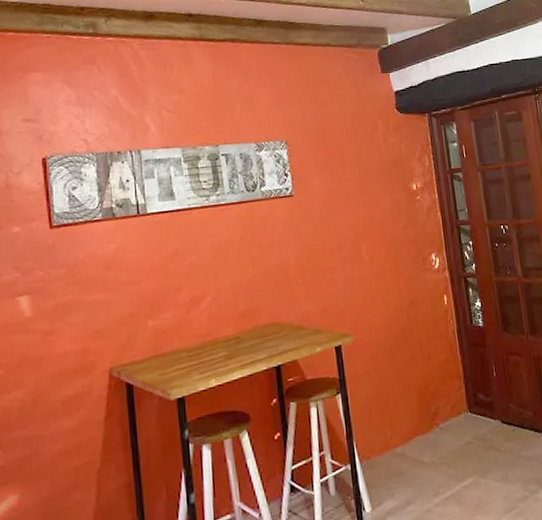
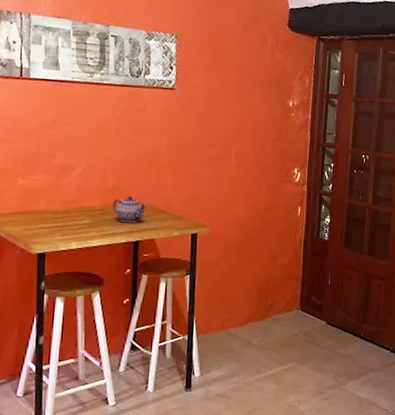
teapot: none [247,317,284,348] -> present [112,196,147,223]

